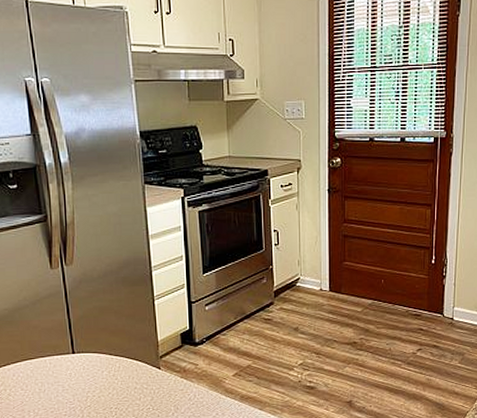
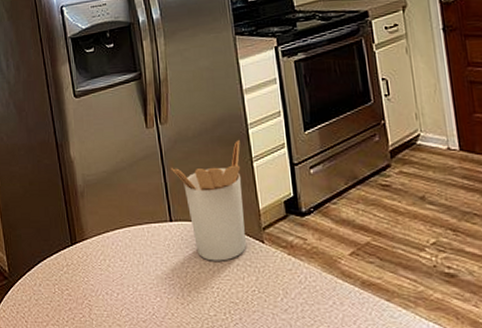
utensil holder: none [74,281,144,386] -> present [170,140,246,261]

